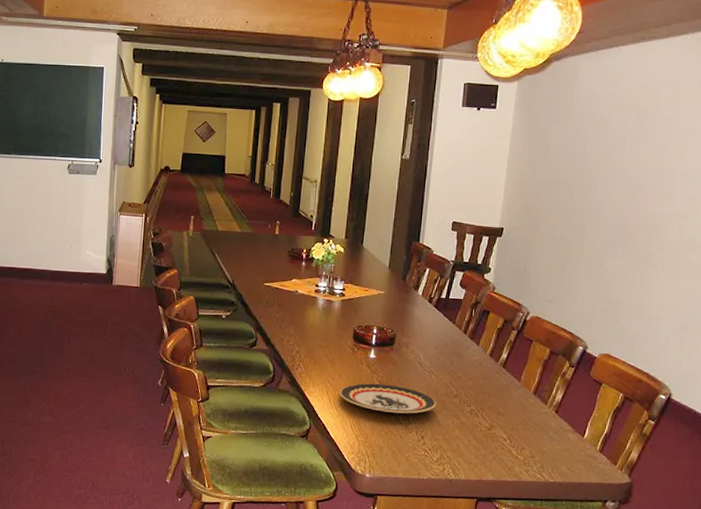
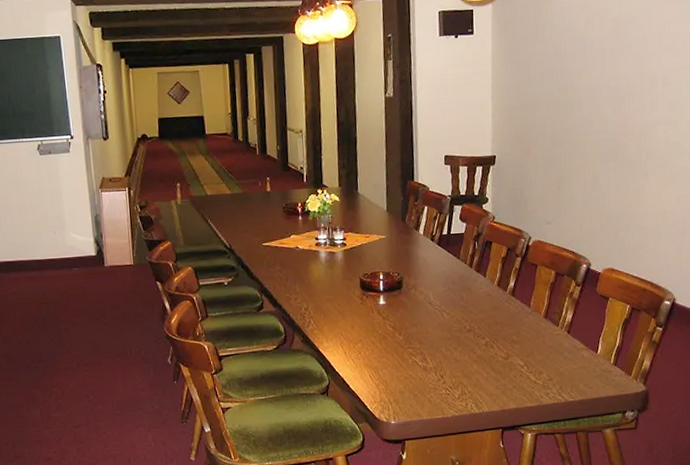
plate: present [339,383,436,414] -> none [353,328,451,357]

